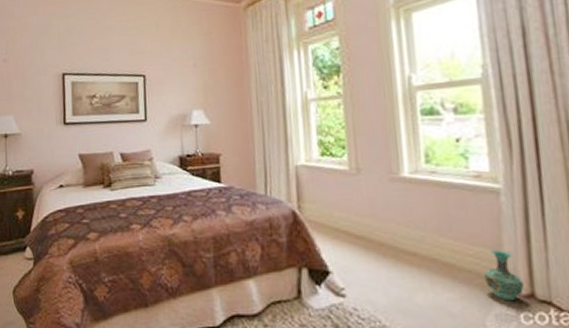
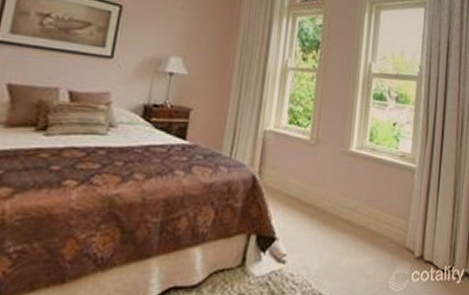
vase: present [484,250,524,301] -> none [394,220,418,263]

